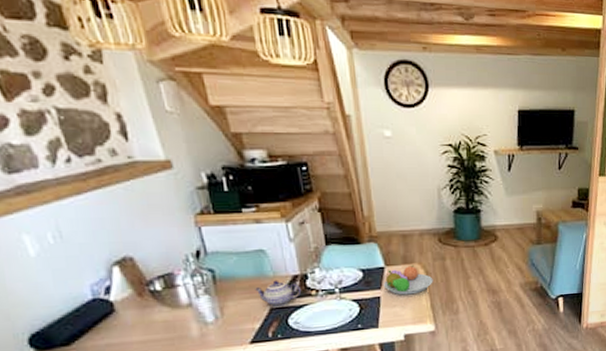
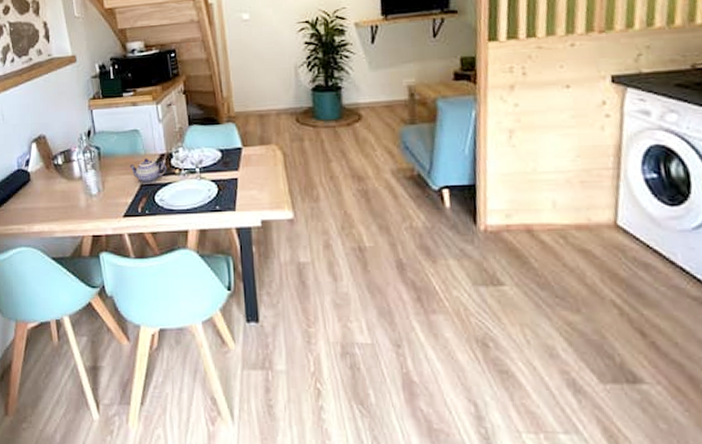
fruit bowl: present [383,264,433,295] -> none [240,145,291,178]

